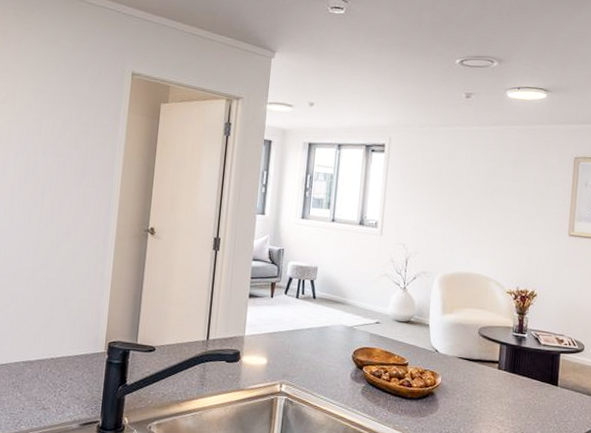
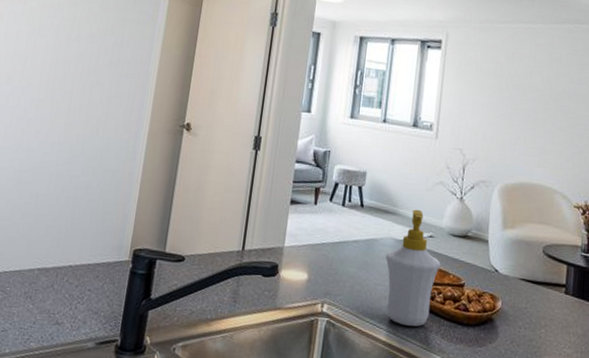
soap bottle: none [336,299,387,401] -> present [385,209,441,327]

